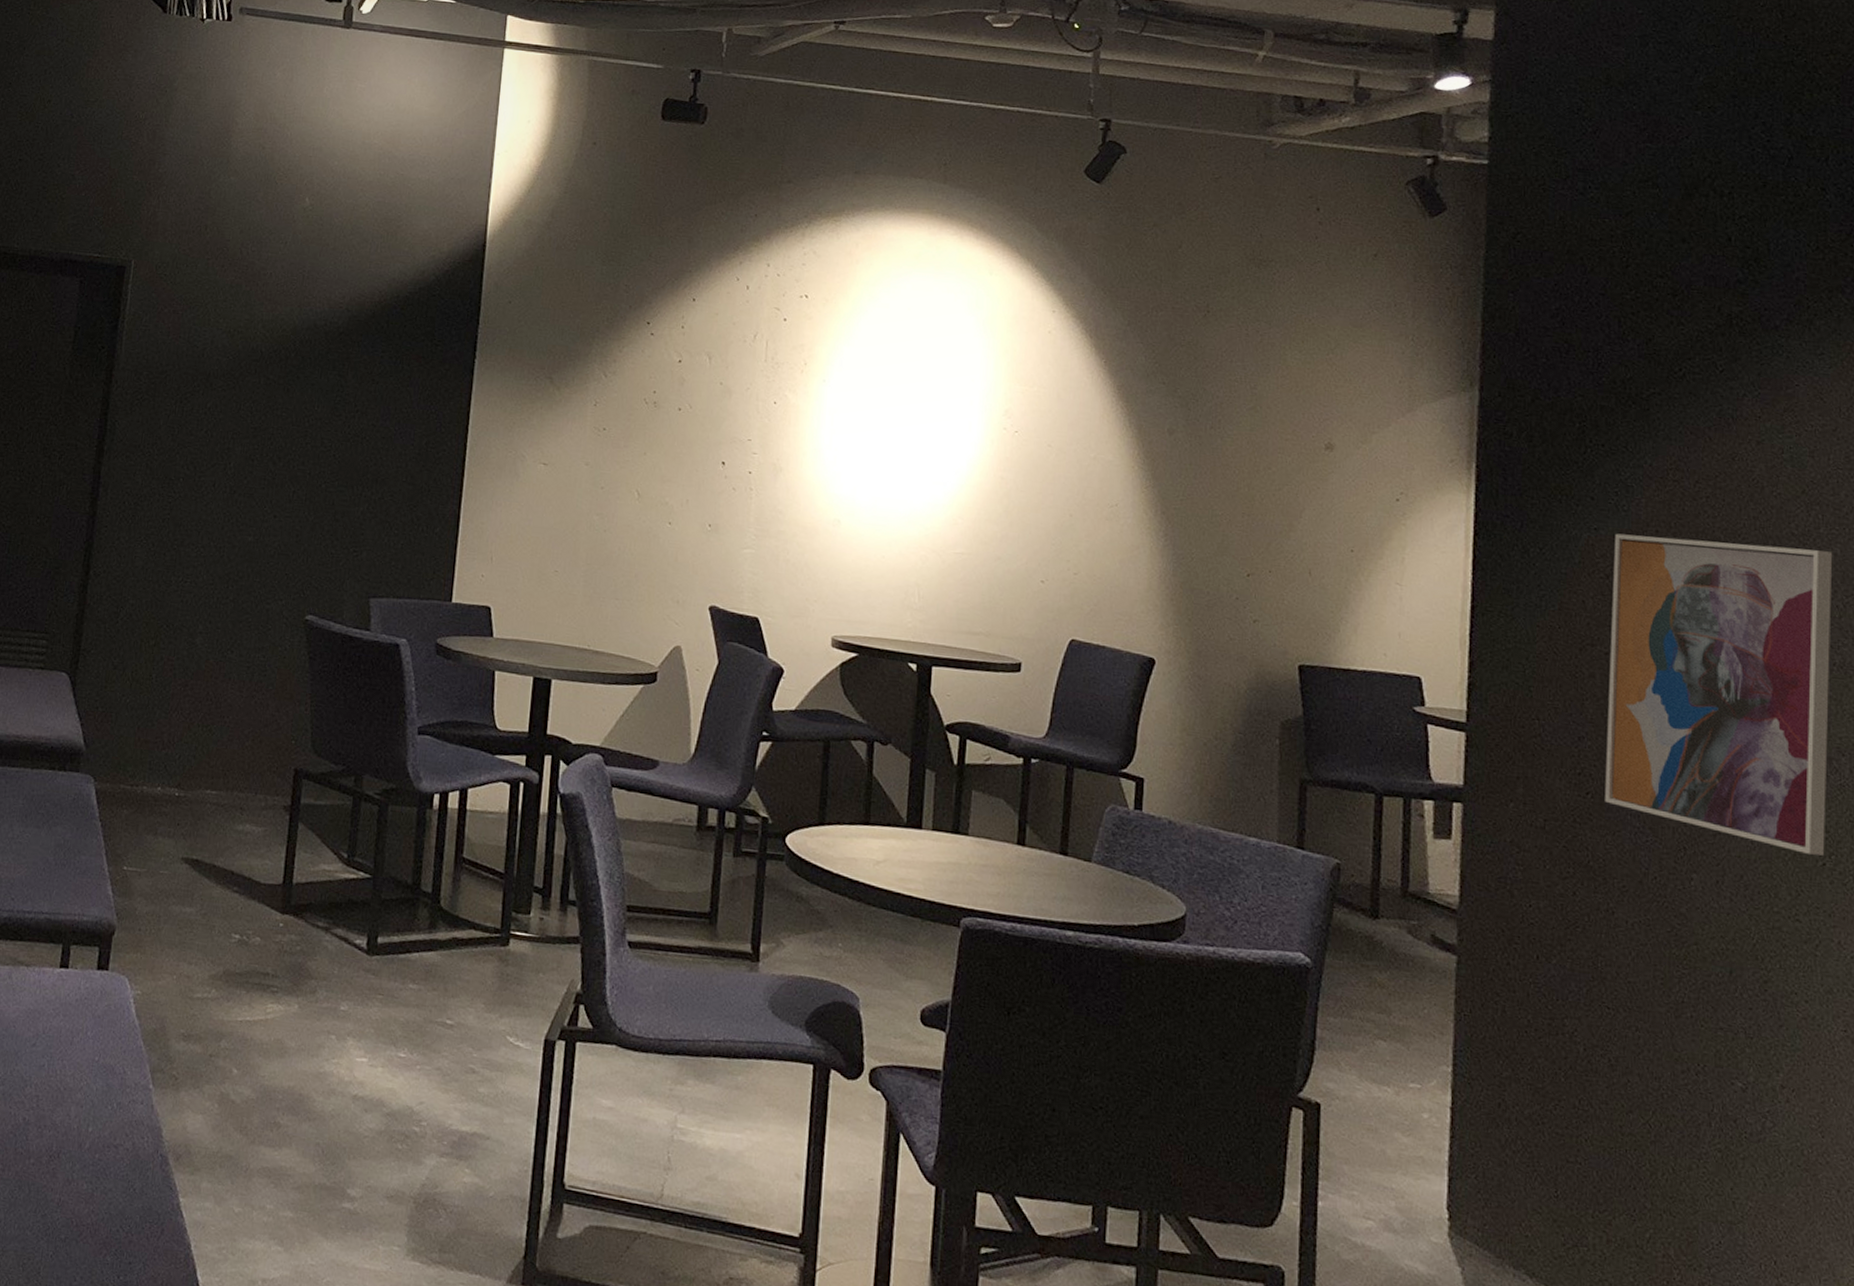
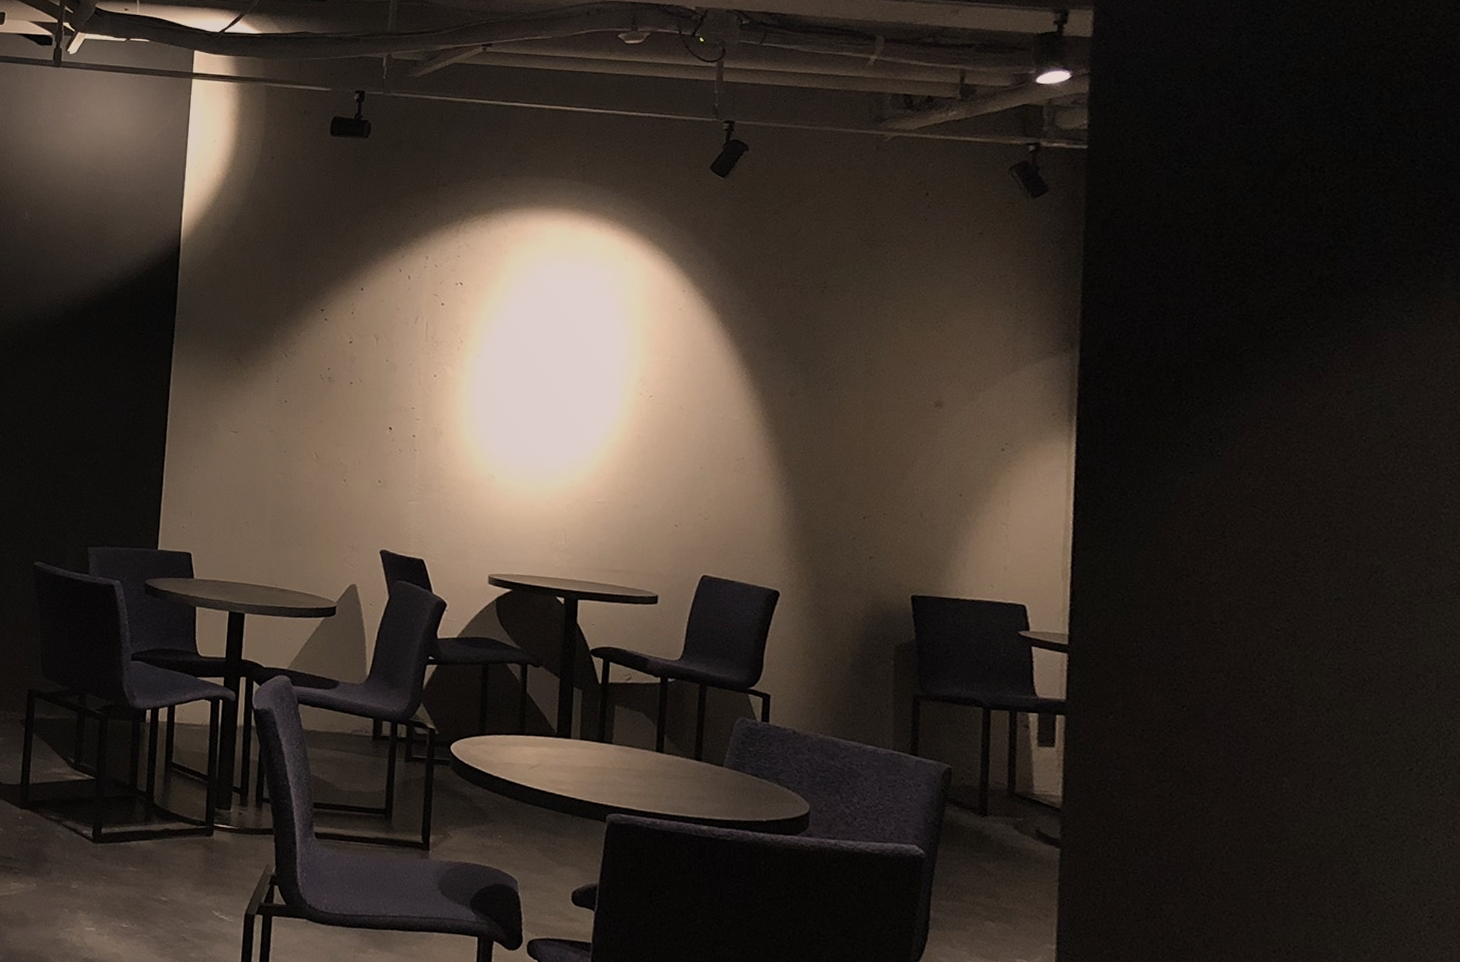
wall art: present [1605,533,1833,856] -> none [1200,476,1421,762]

